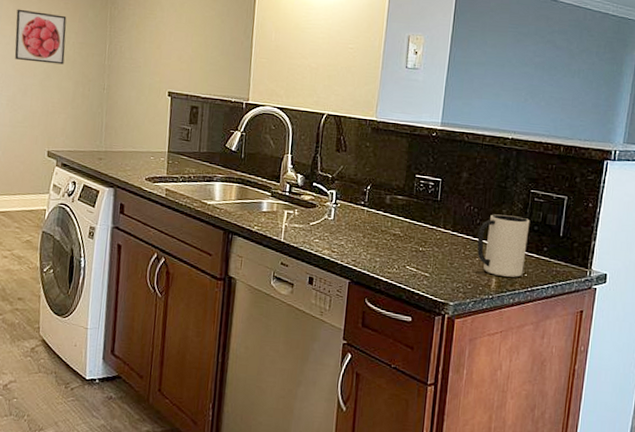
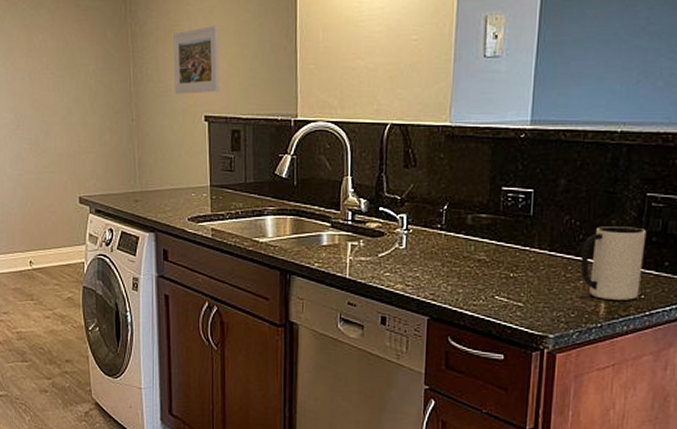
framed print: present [14,9,67,65] -> none [28,37,86,97]
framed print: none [143,17,188,73] -> present [173,26,220,95]

